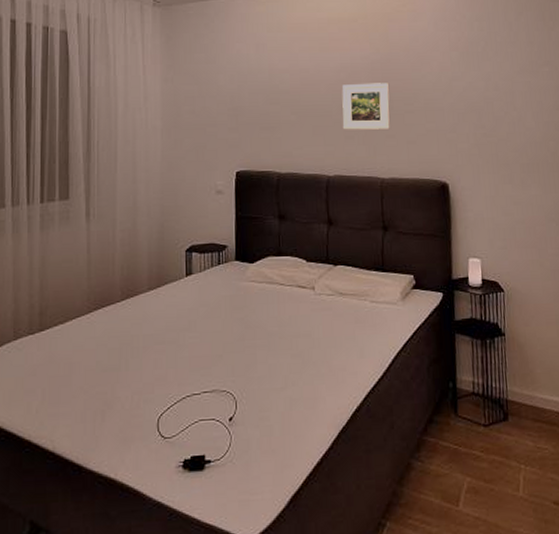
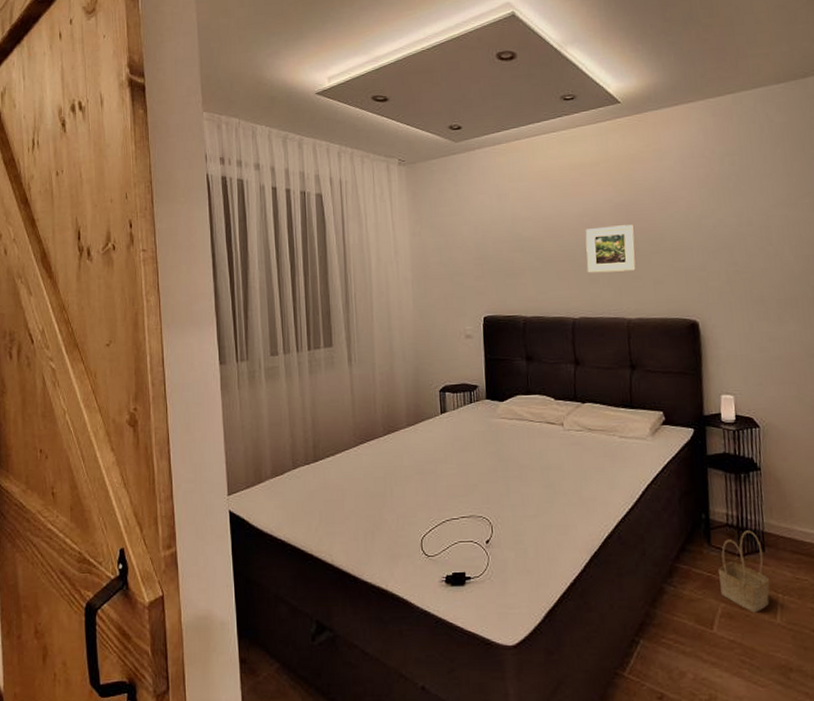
basket: none [464,399,514,486] -> present [718,530,771,613]

